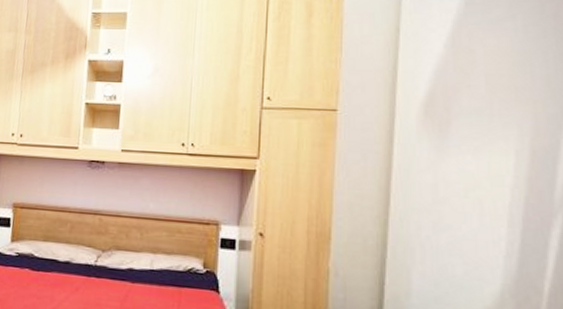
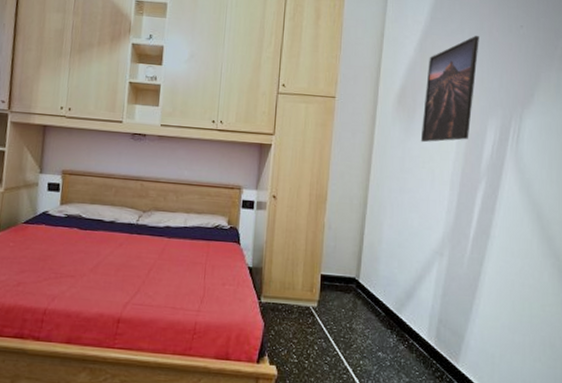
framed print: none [459,22,540,164] -> present [420,36,479,143]

